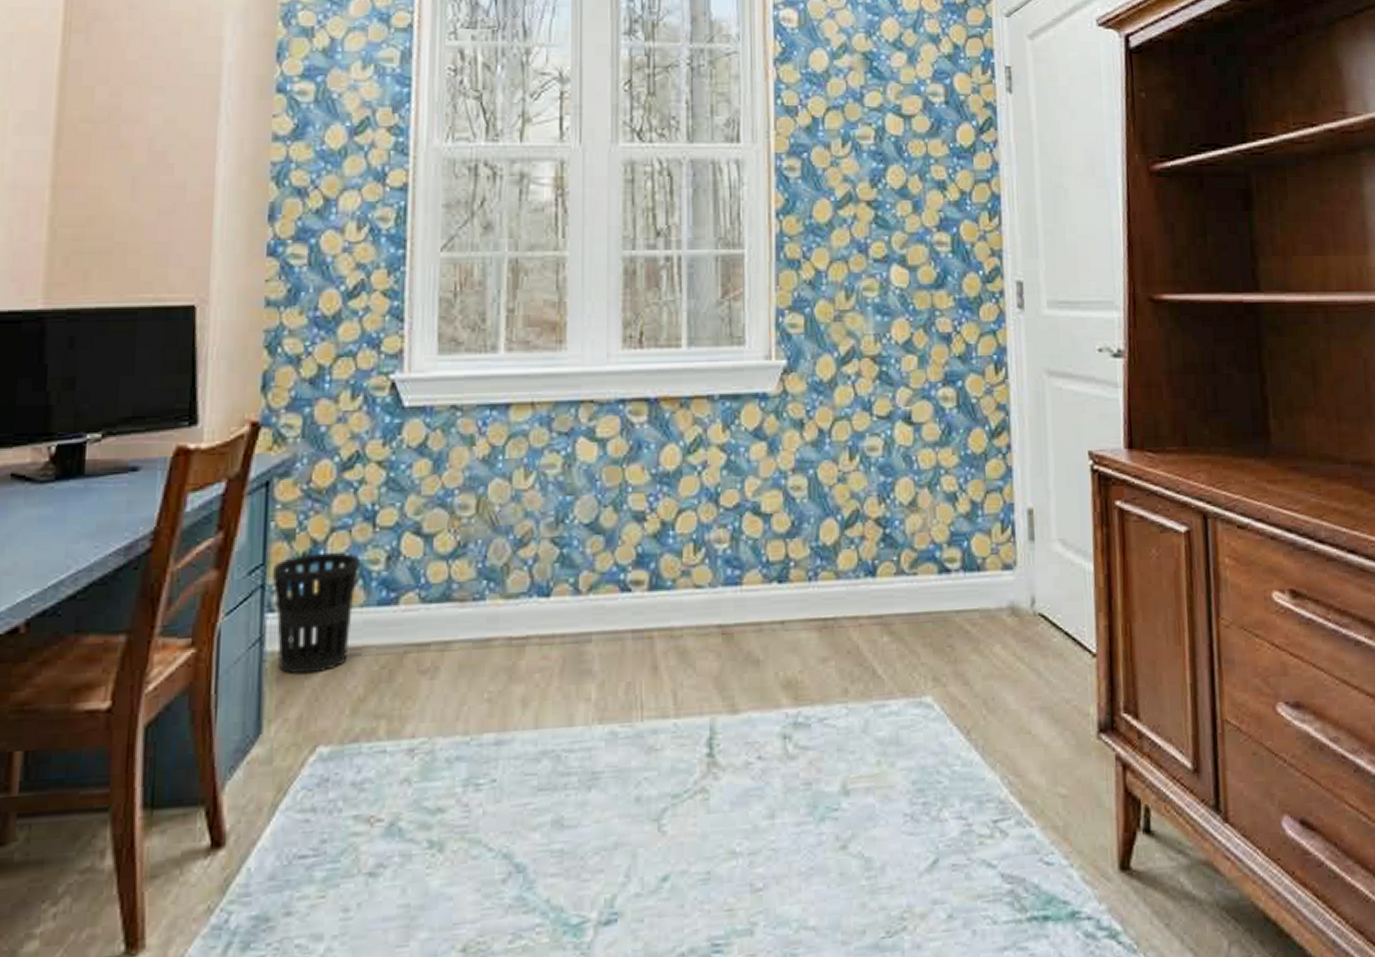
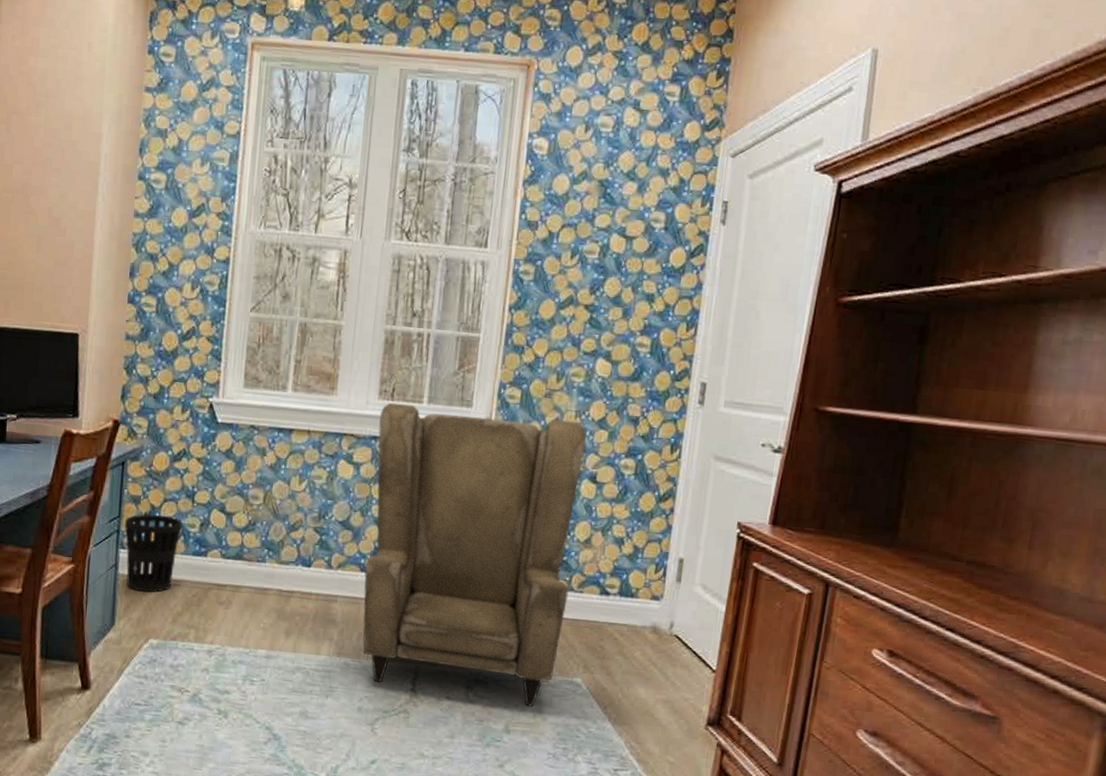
armchair: none [625,347,899,754] -> present [362,402,587,707]

